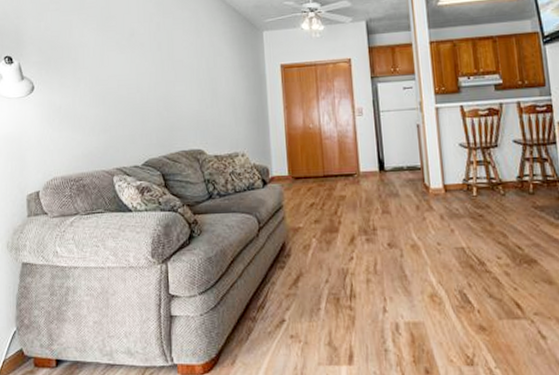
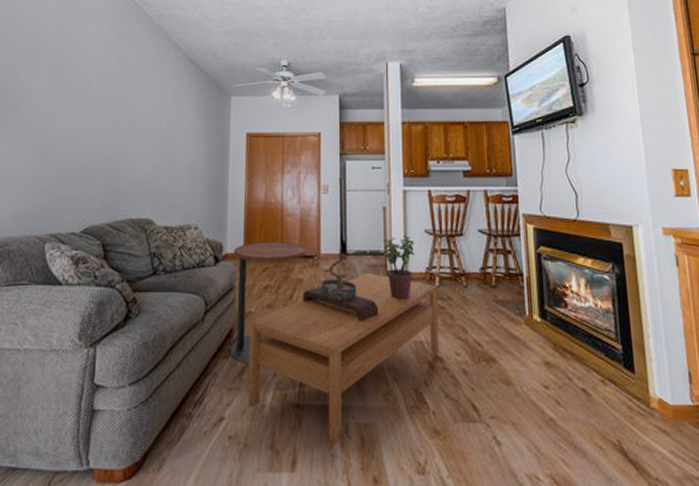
side table: none [278,162,347,274] -> present [229,242,307,364]
coffee table: none [299,186,481,340] -> present [247,272,440,444]
bonsai tree: none [346,167,420,232] -> present [302,249,379,322]
potted plant: none [418,150,451,210] -> present [381,235,415,299]

